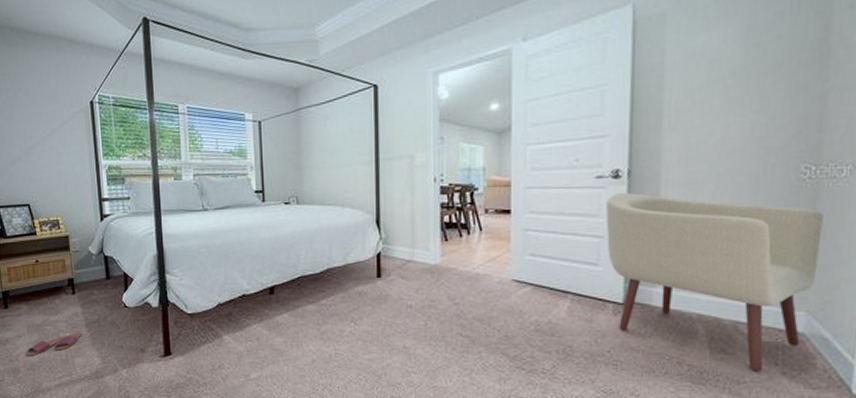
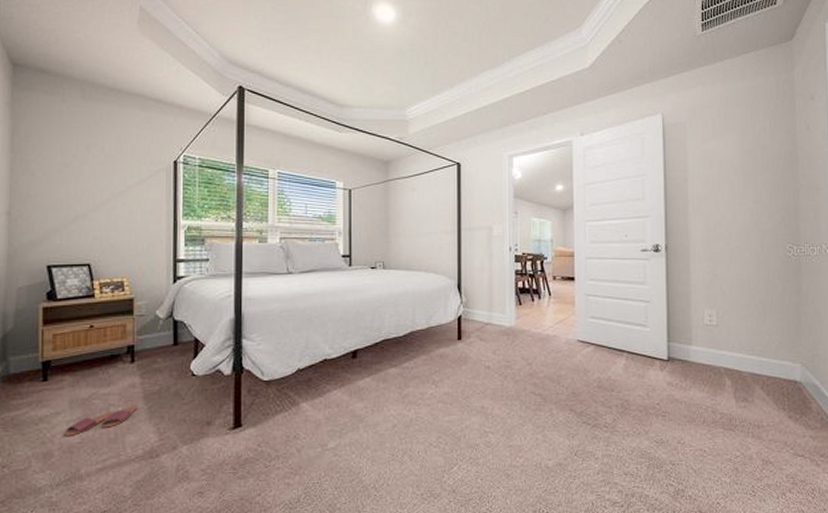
armchair: present [605,193,824,372] -> none [650,264,806,416]

